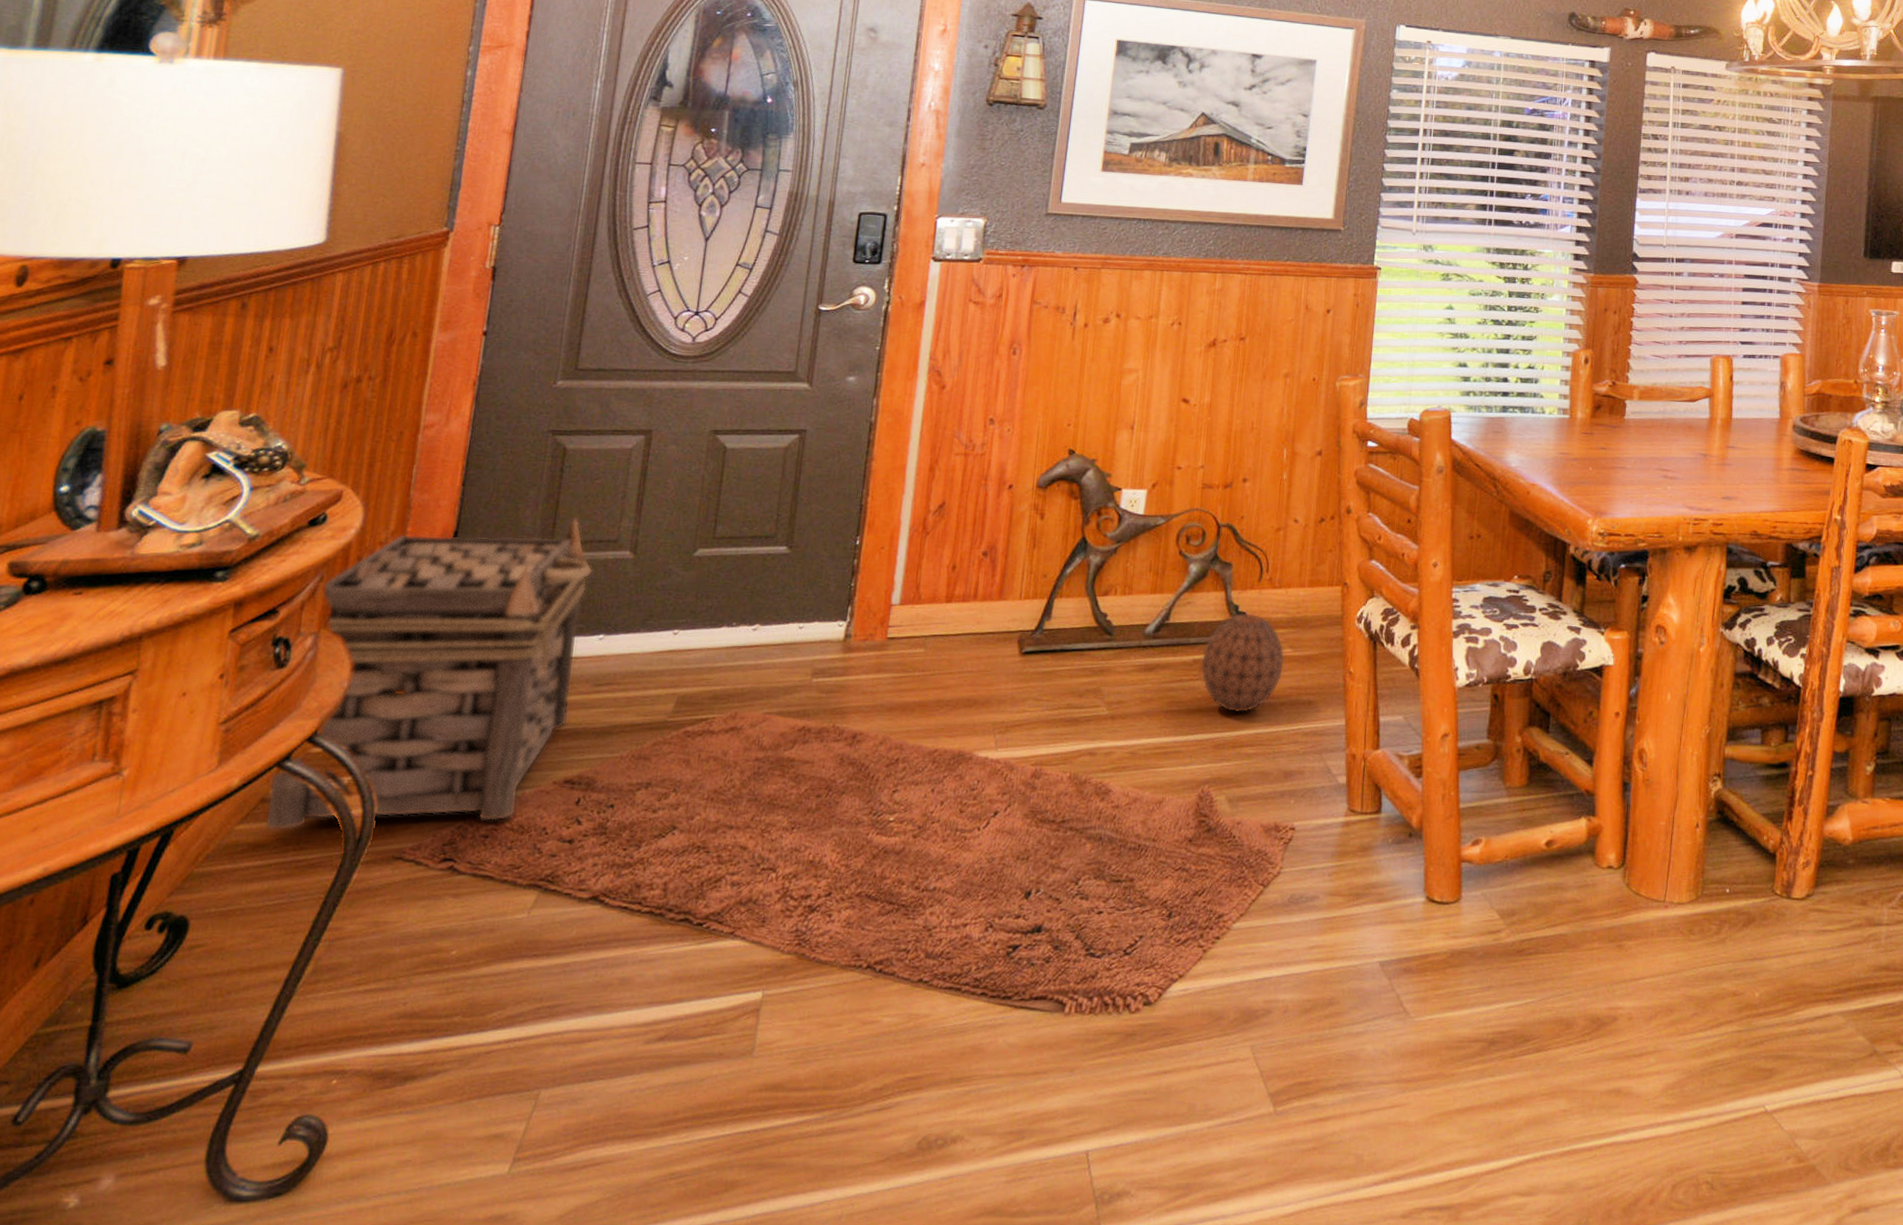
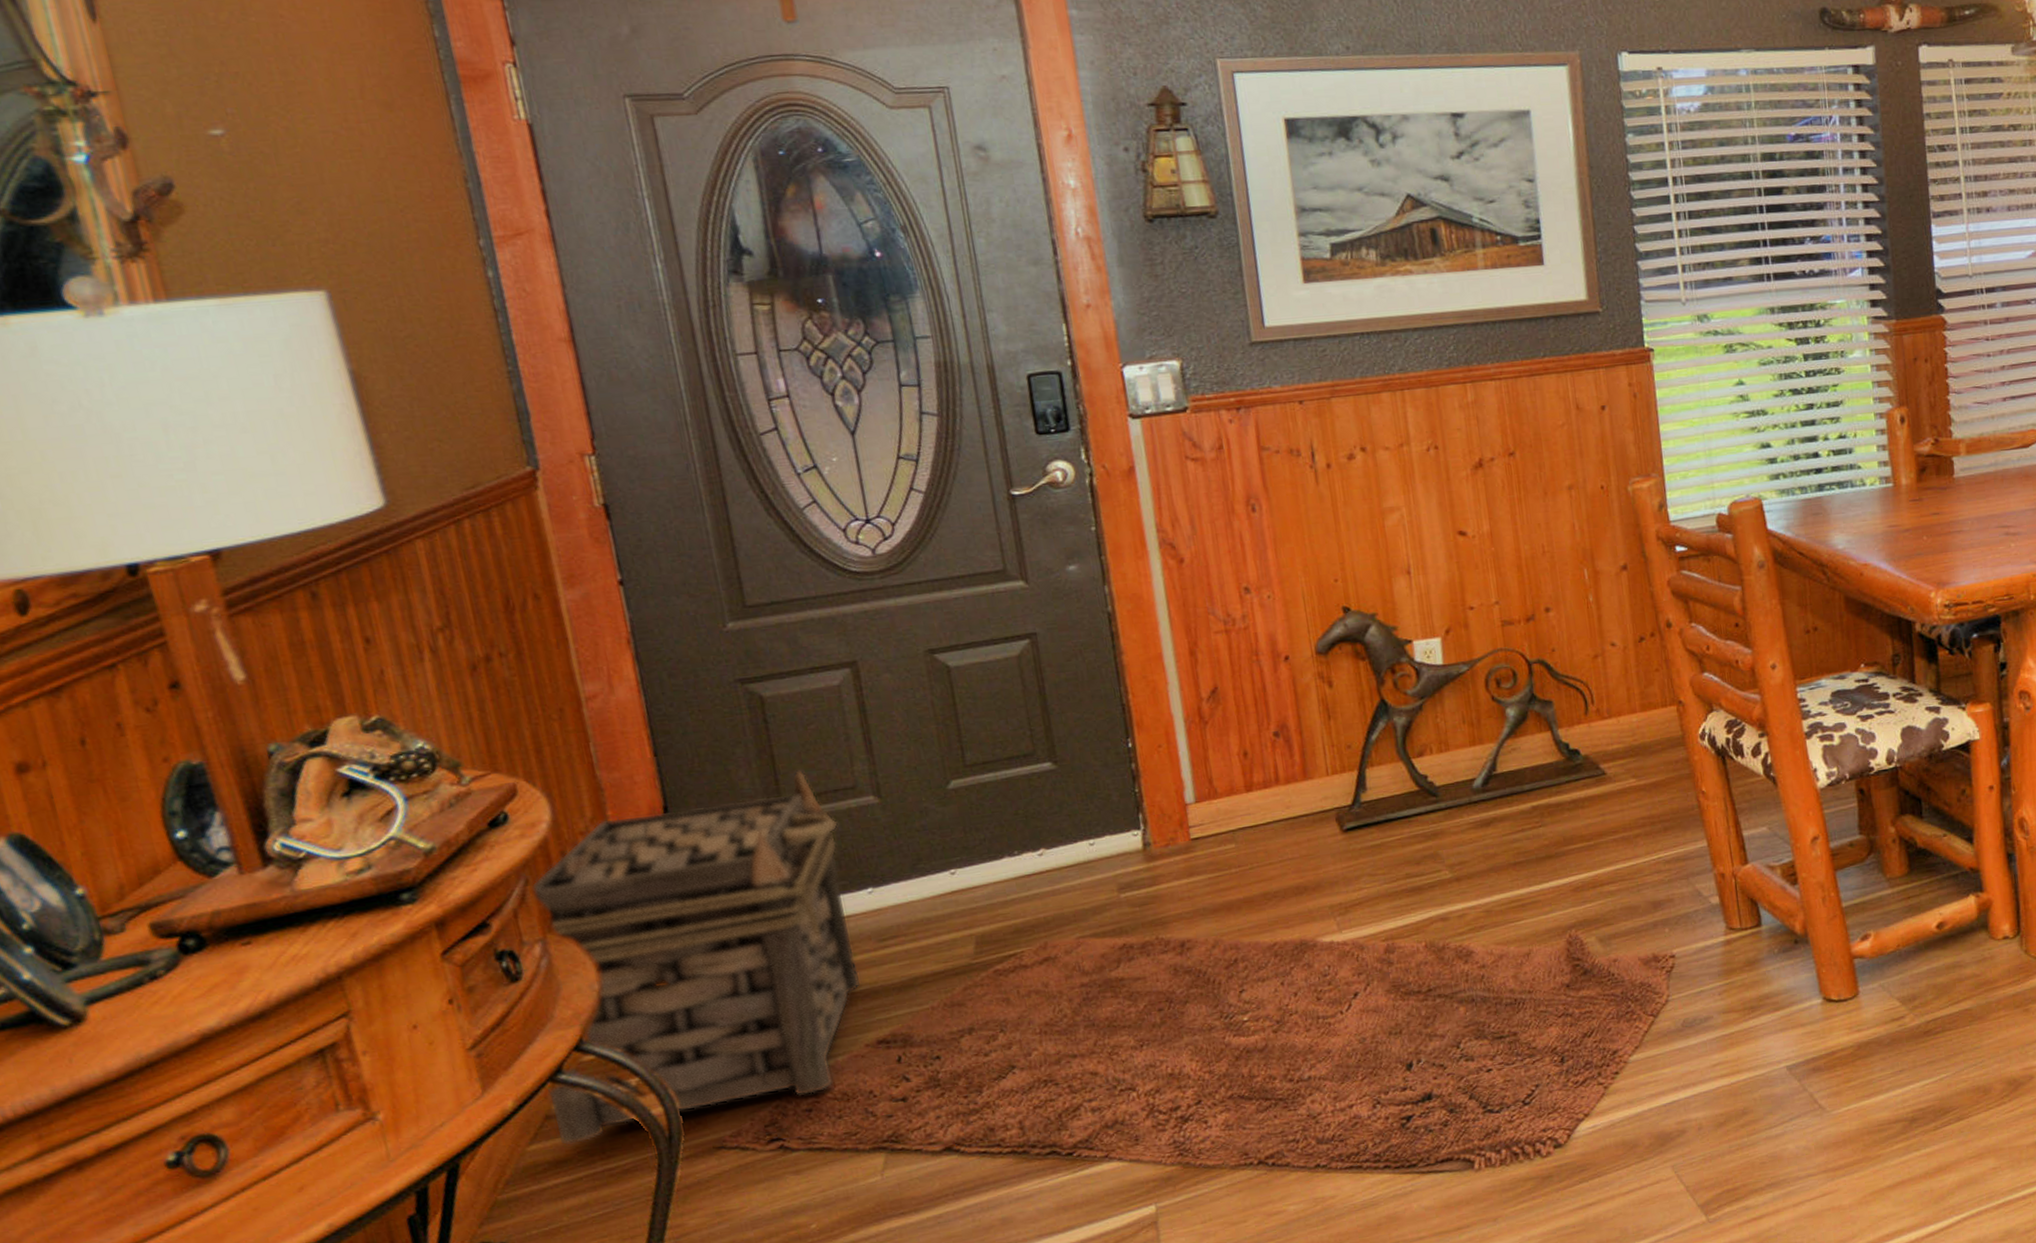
decorative ball: present [1200,613,1285,714] -> none [1539,748,1632,854]

